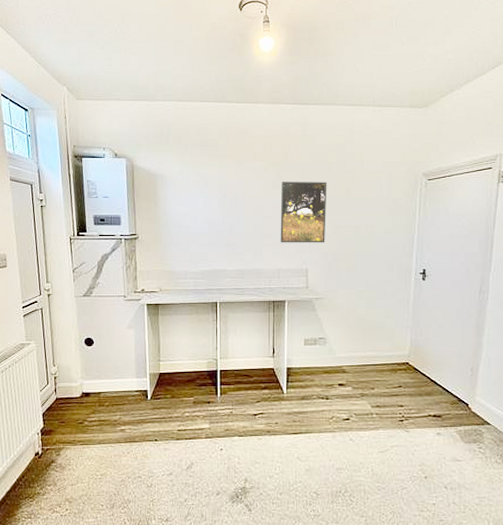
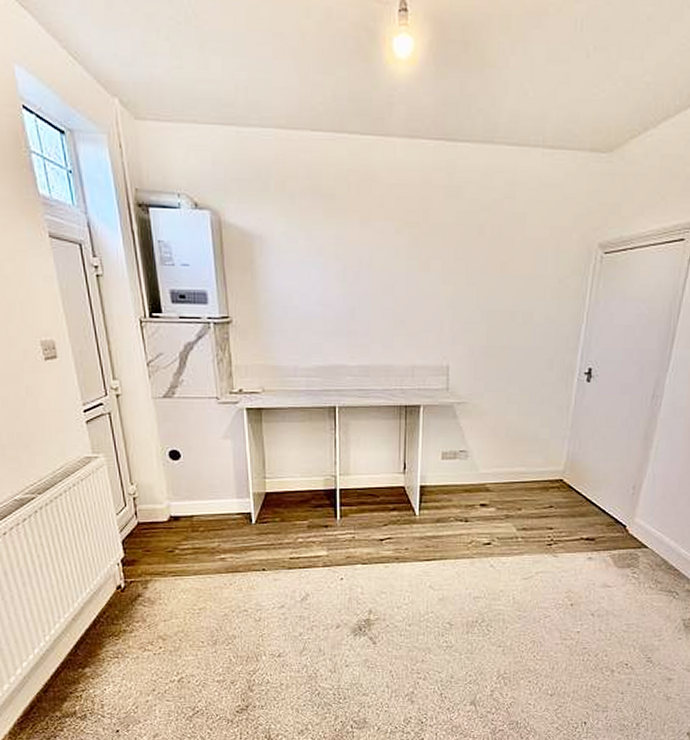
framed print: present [280,181,327,243] -> none [416,249,478,333]

